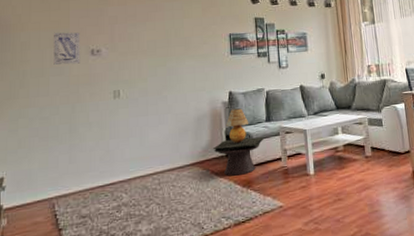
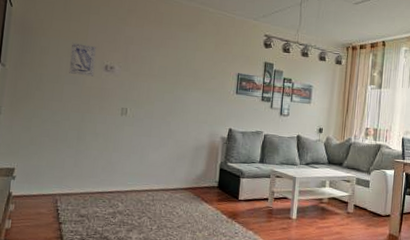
side table: present [212,137,264,176] -> none [205,173,254,207]
table lamp: present [225,108,249,144] -> none [221,145,244,178]

